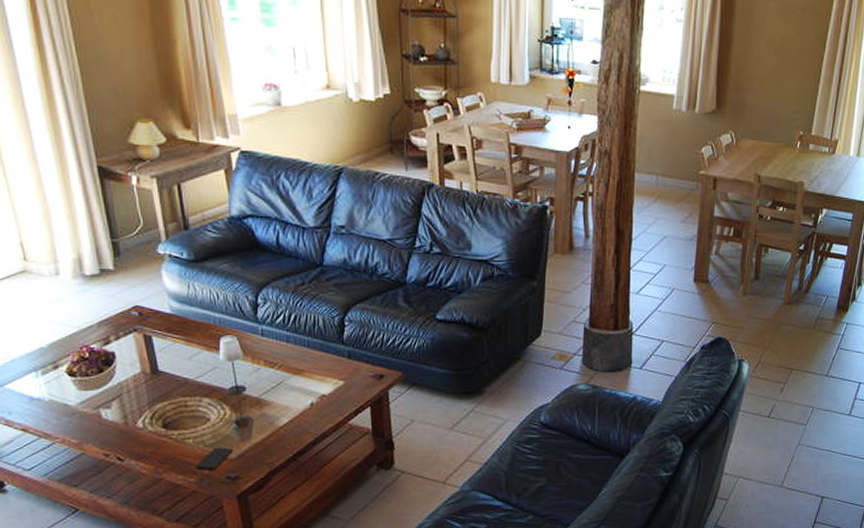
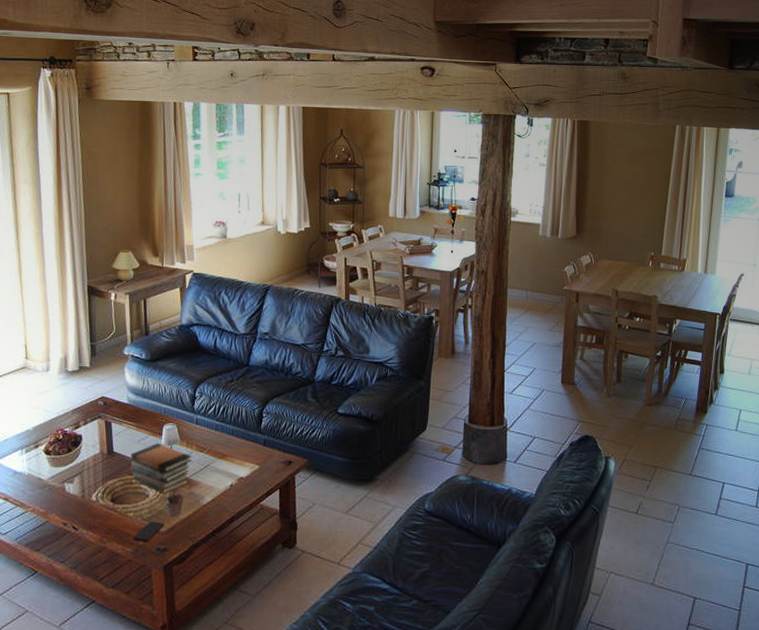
book stack: none [181,358,261,417] -> present [130,442,192,494]

